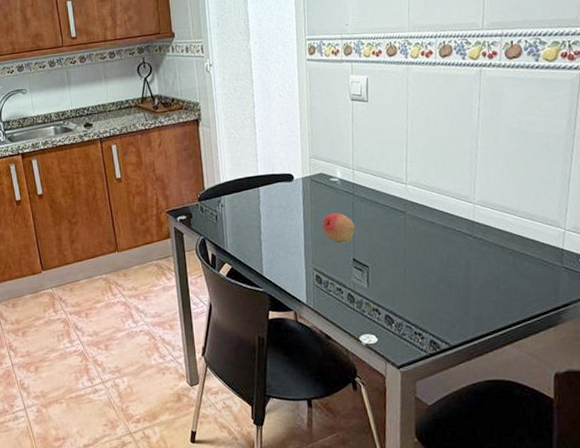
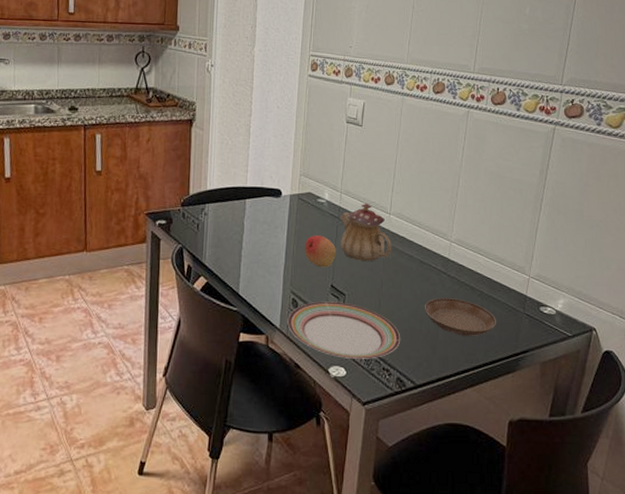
plate: none [313,274,430,327] -> present [287,301,400,359]
teapot: none [355,177,412,233] -> present [340,203,391,262]
saucer: none [452,259,532,296] -> present [425,298,496,337]

